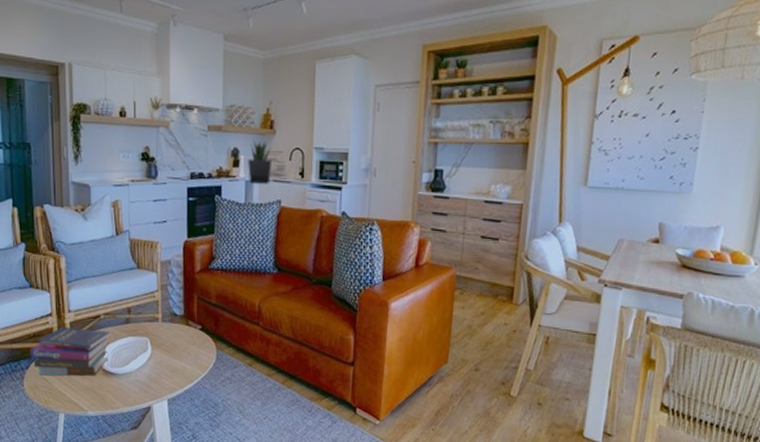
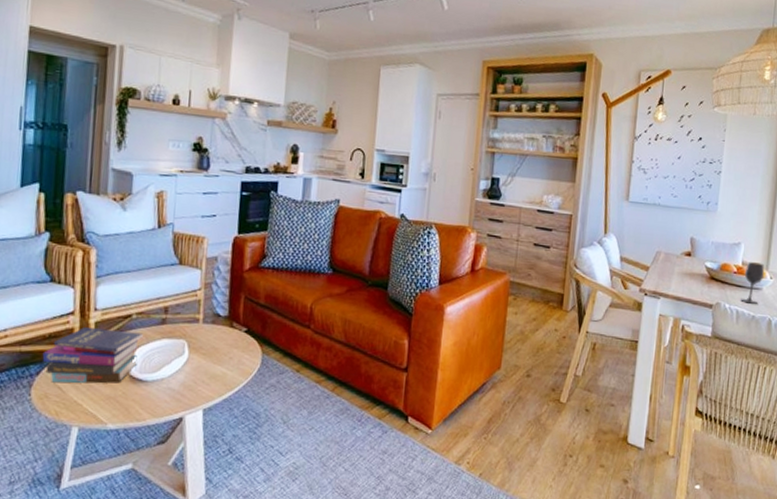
planter: present [248,139,273,184] -> none [307,137,333,183]
wine glass: none [717,247,749,293] -> present [741,262,765,304]

